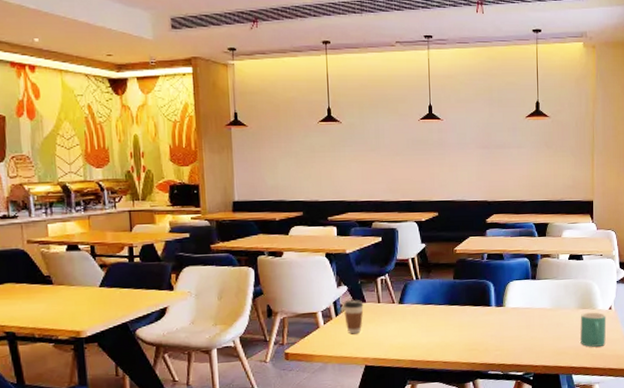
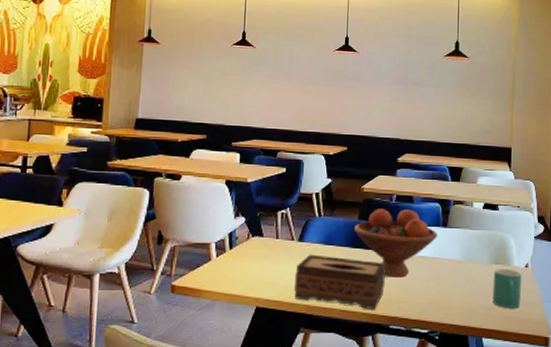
coffee cup: present [343,300,364,334] -> none [238,233,261,271]
tissue box: none [399,314,481,359] -> present [294,254,385,310]
fruit bowl: none [450,266,527,329] -> present [354,209,437,278]

